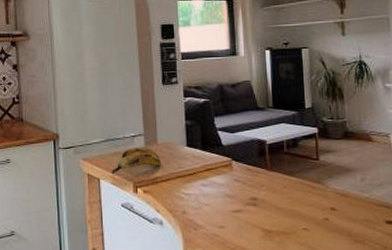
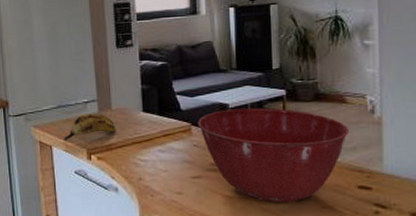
mixing bowl: none [238,144,375,238] -> present [198,108,348,203]

